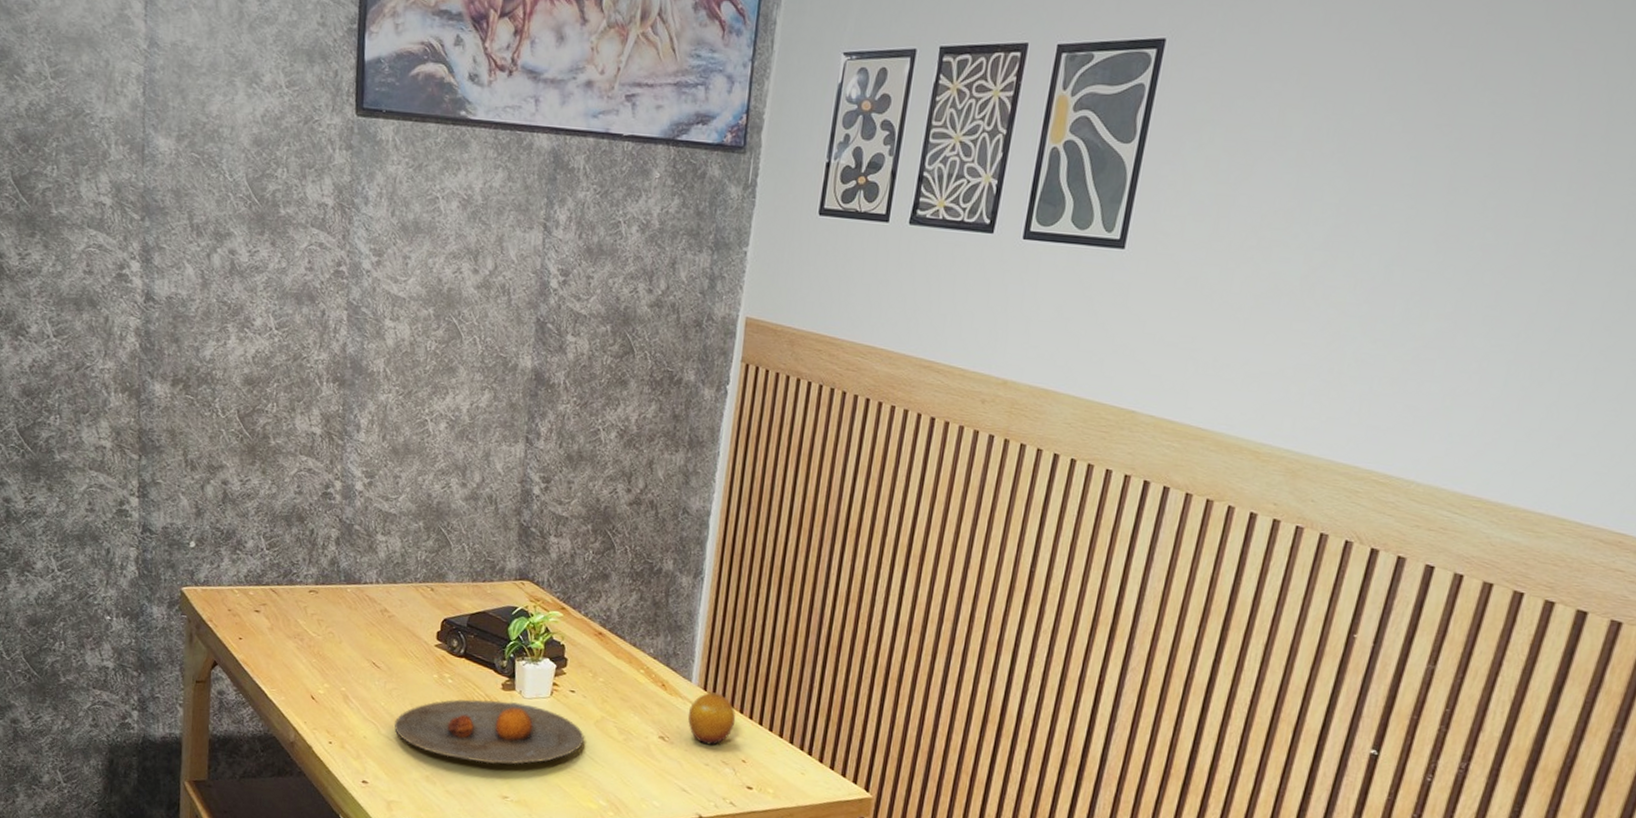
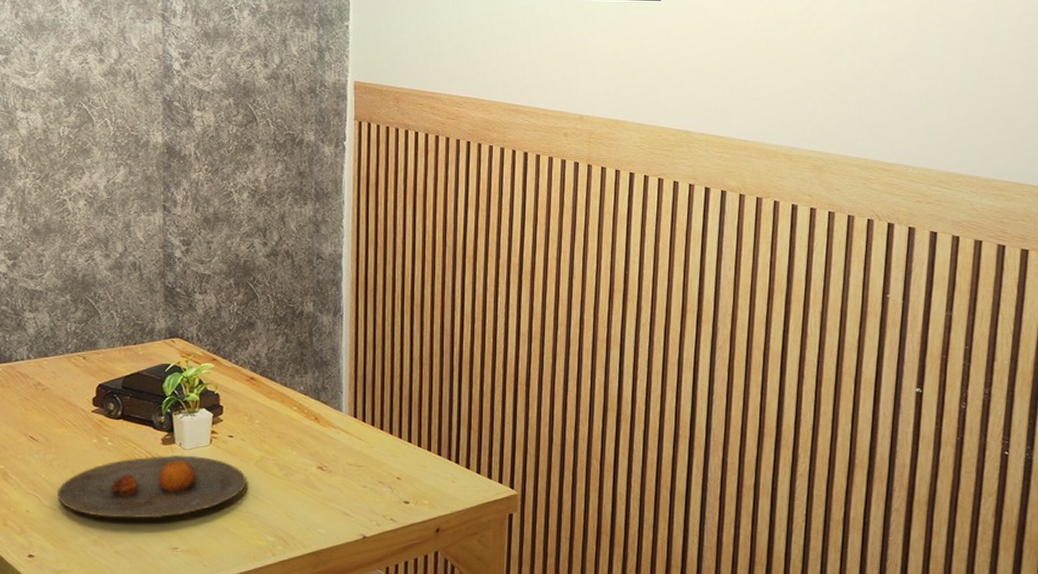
fruit: present [687,692,736,745] -> none [342,418,387,468]

